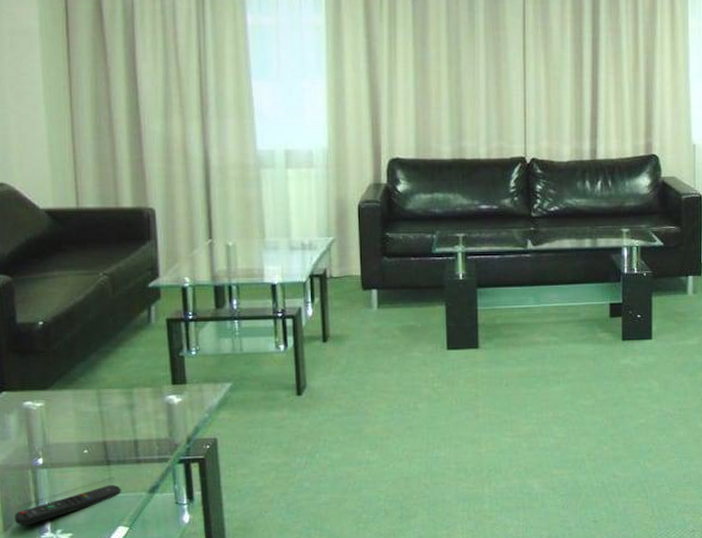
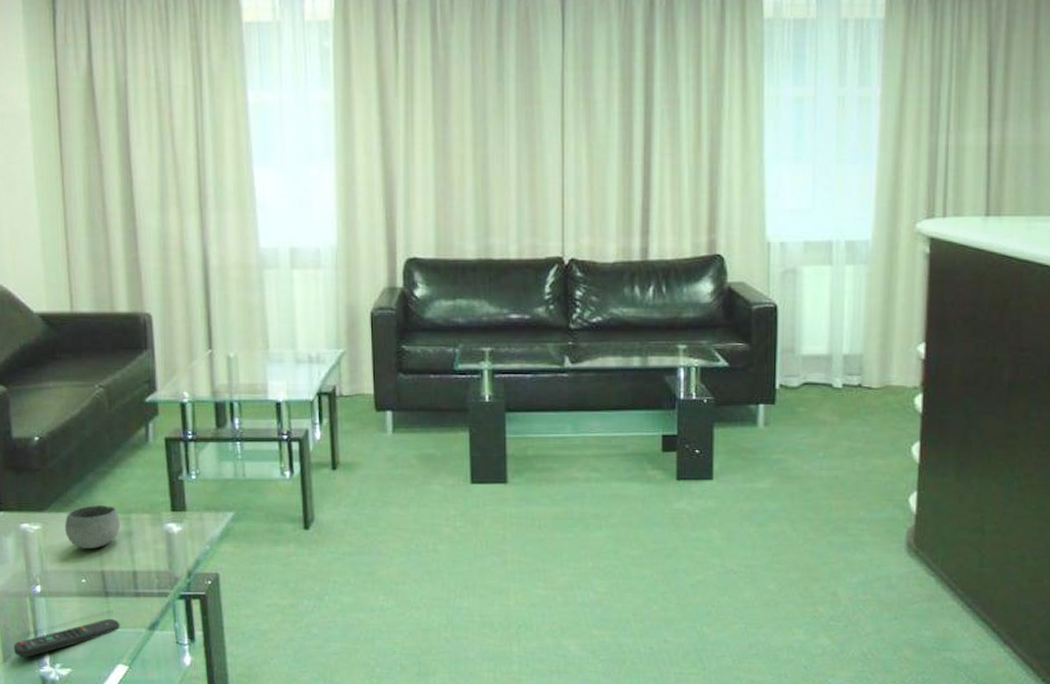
bowl: none [68,382,122,422] -> present [65,505,120,549]

